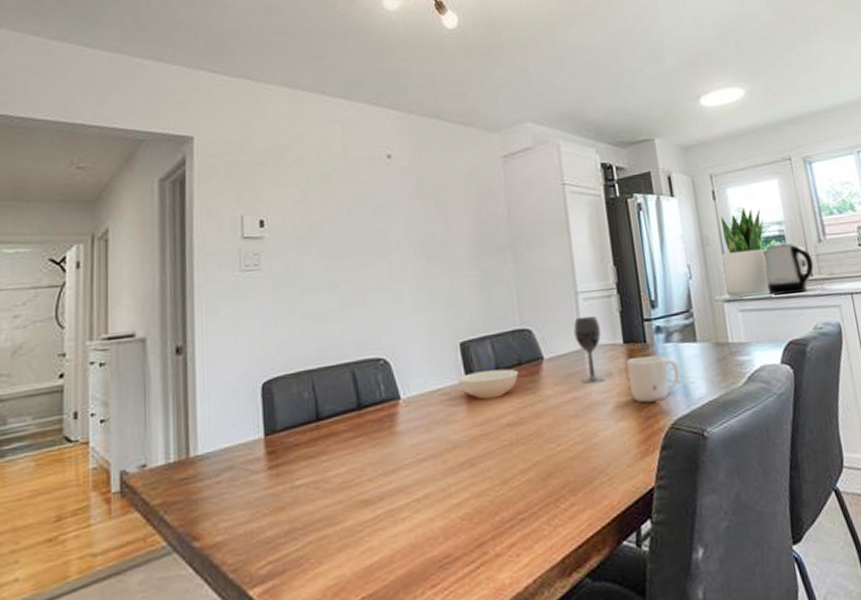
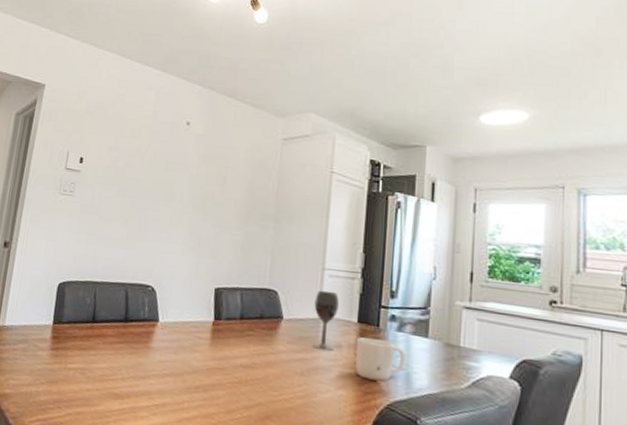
bowl: present [458,369,519,400] -> none [207,314,259,341]
planter: present [720,208,770,298] -> none [469,226,521,311]
kettle: present [763,242,814,296] -> none [511,265,567,318]

